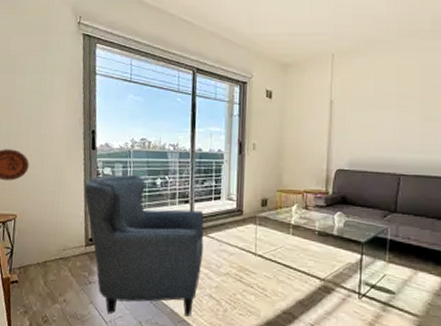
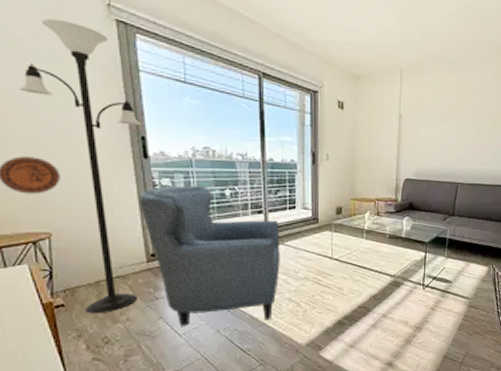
floor lamp: none [10,38,93,293] -> present [19,18,140,314]

